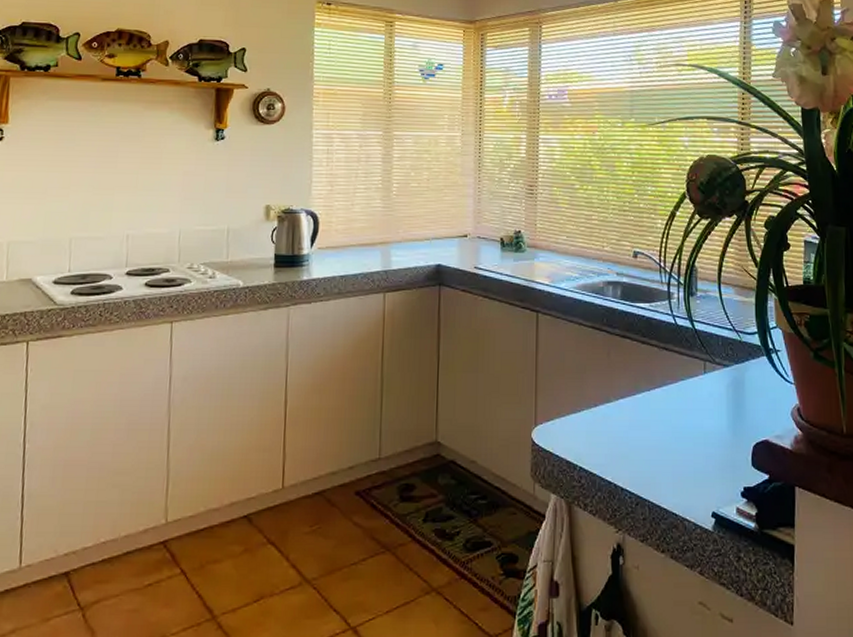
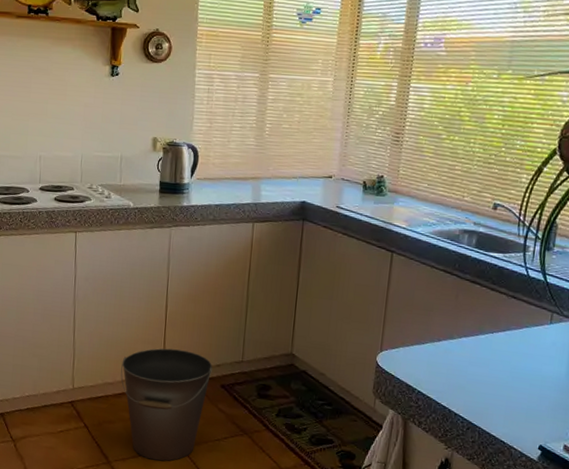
bucket: none [229,454,344,604] -> present [120,348,213,462]

